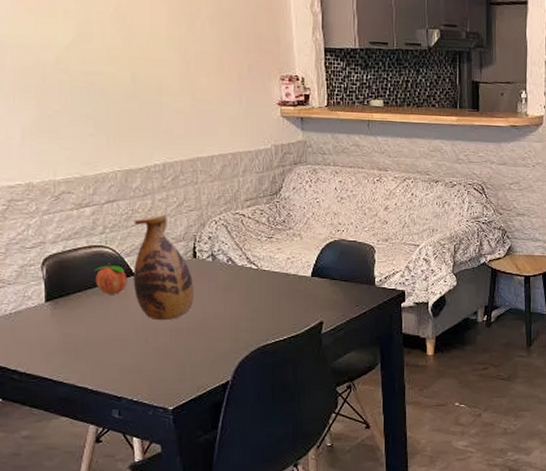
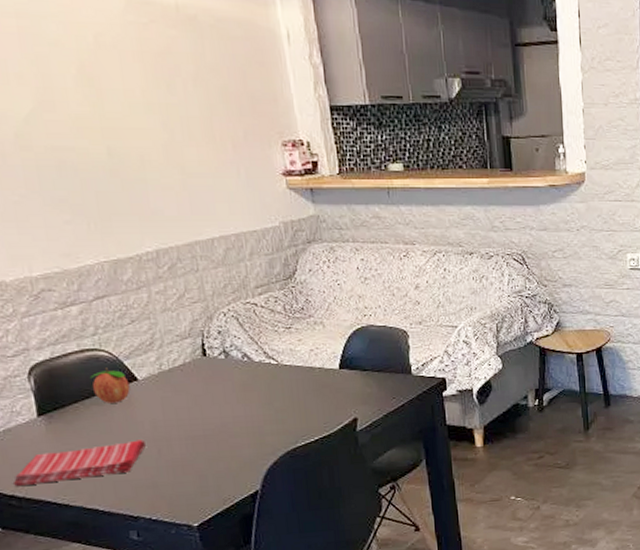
dish towel: none [16,328,135,363] -> present [12,440,146,487]
vase: present [133,215,194,321] -> none [129,310,209,429]

